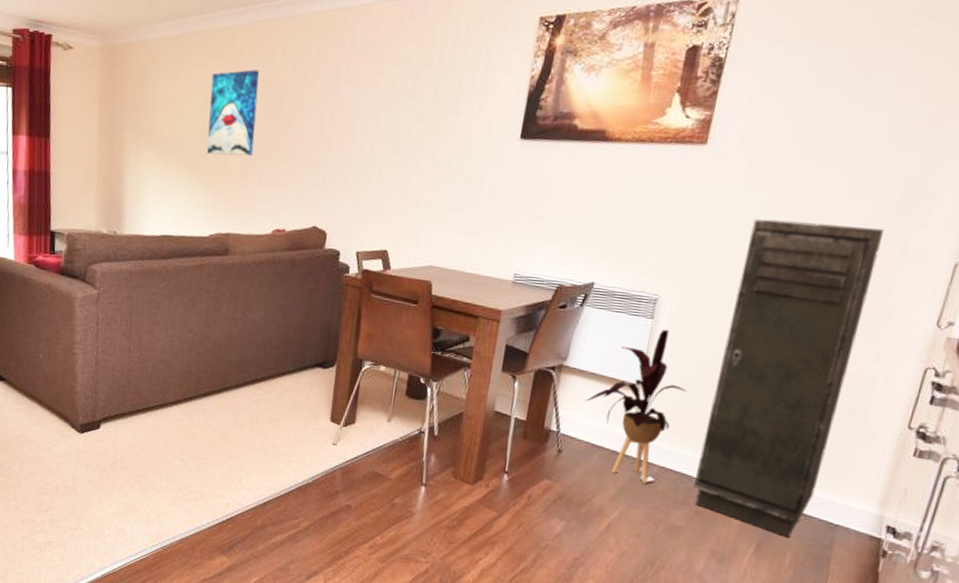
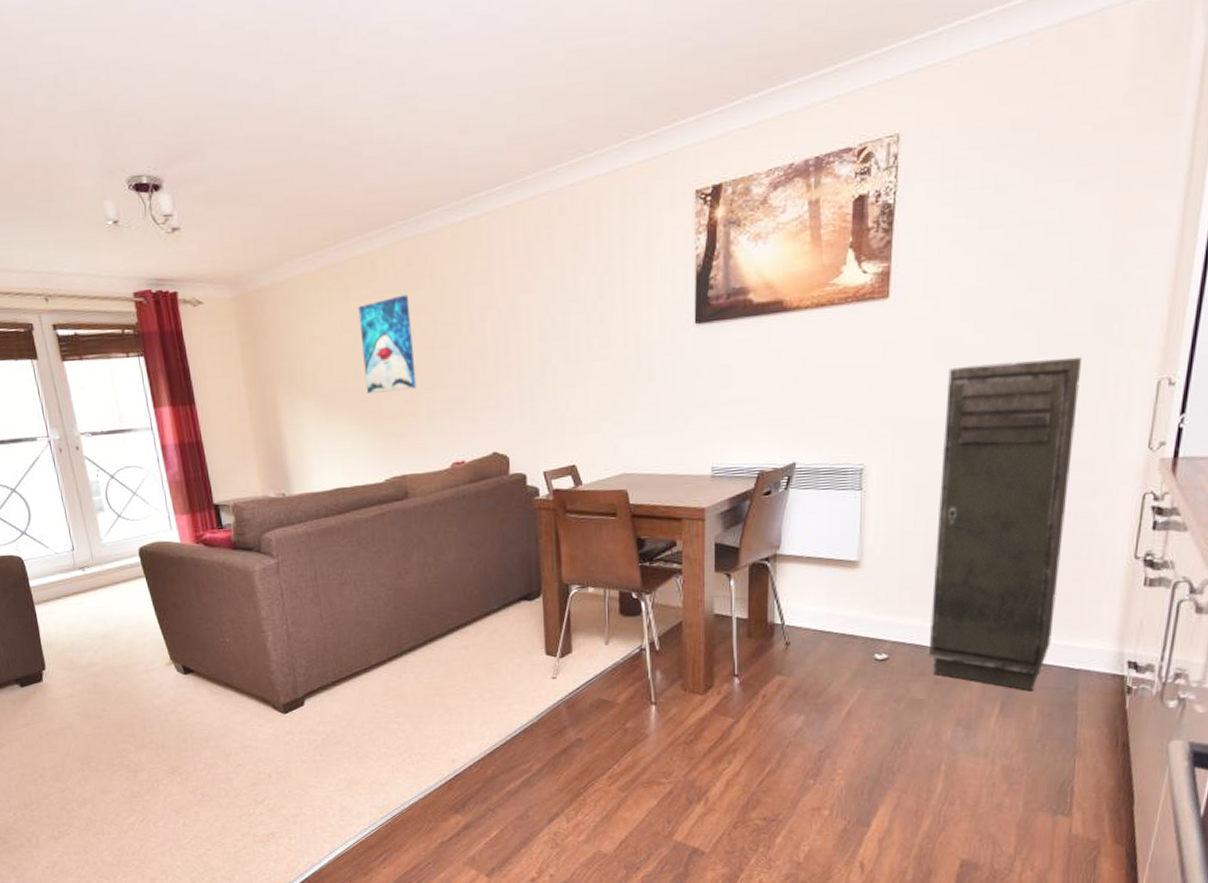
house plant: present [586,329,687,484] -> none [806,498,908,662]

